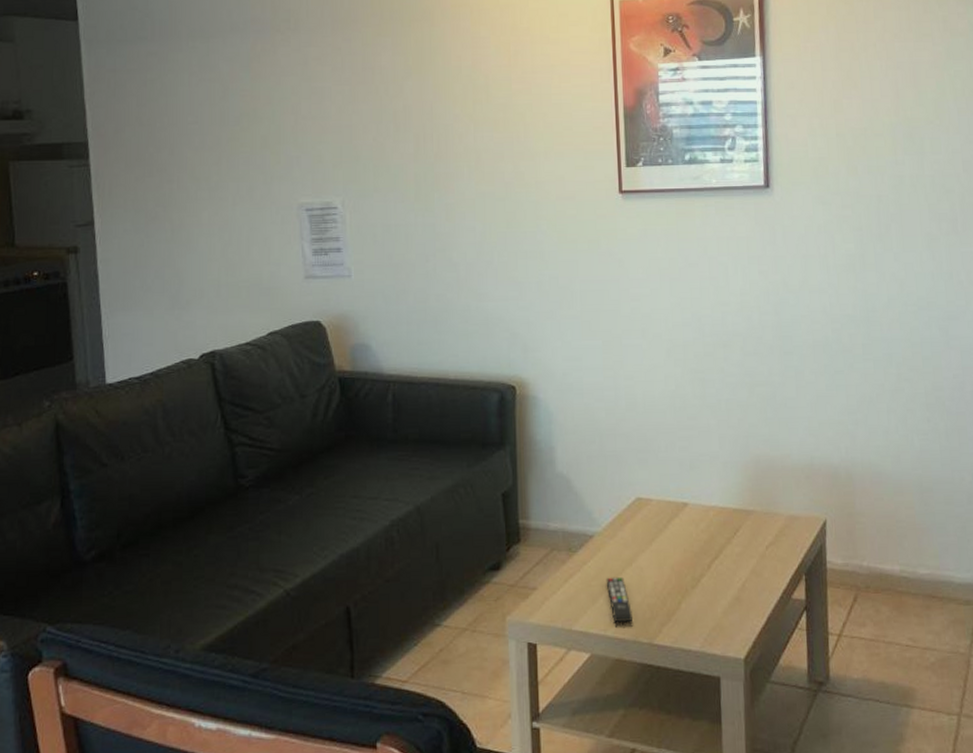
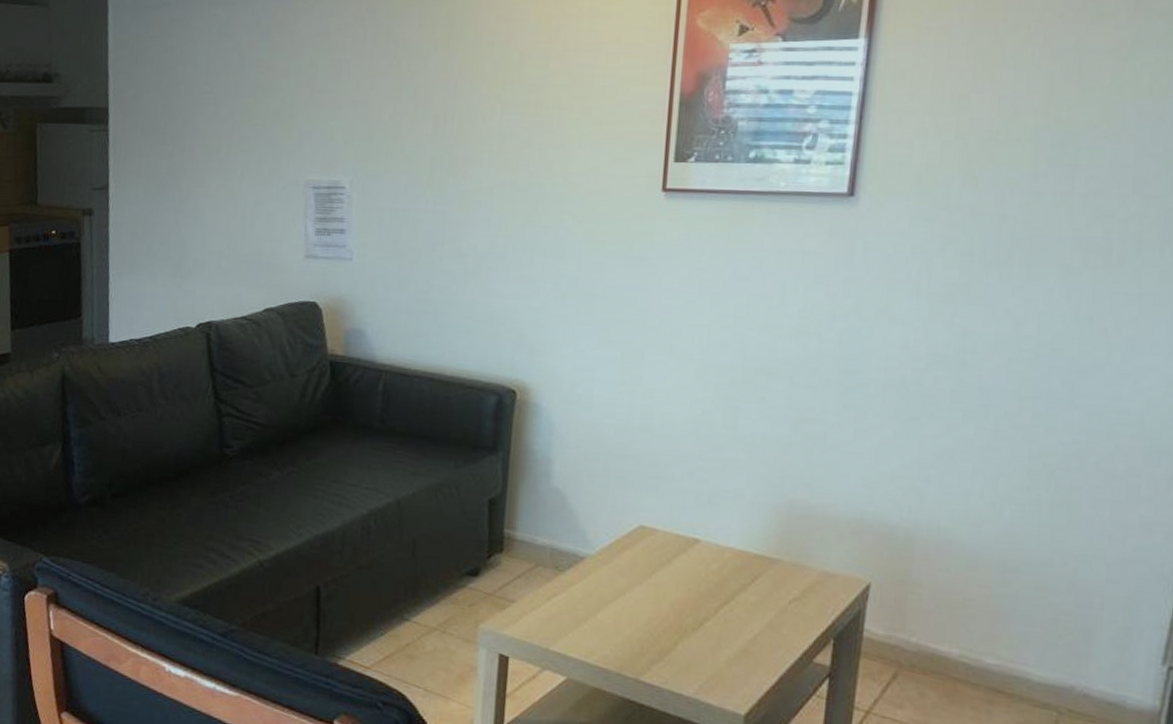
remote control: present [606,576,632,623] -> none [593,603,619,654]

